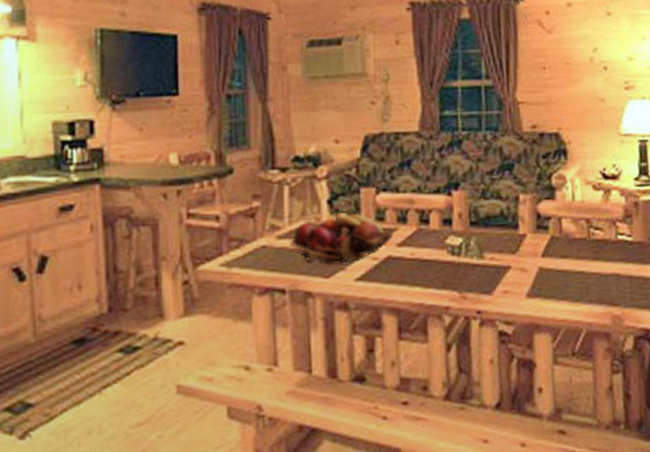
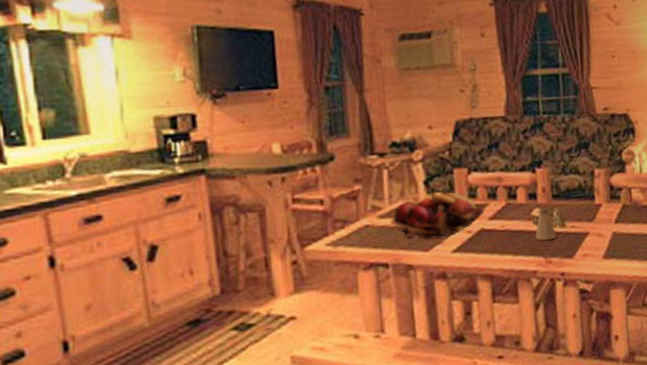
saltshaker: none [449,236,474,274] -> present [535,208,557,241]

